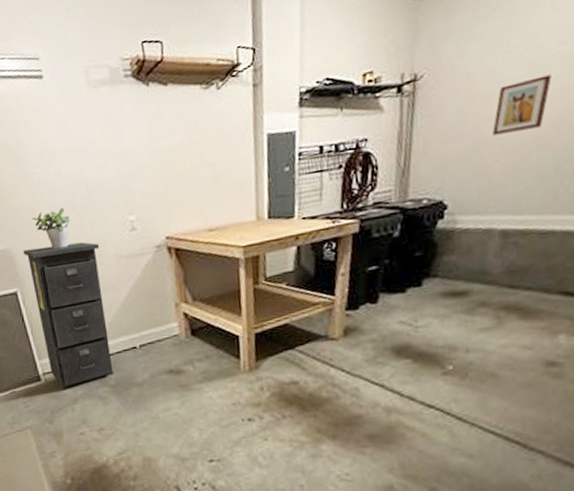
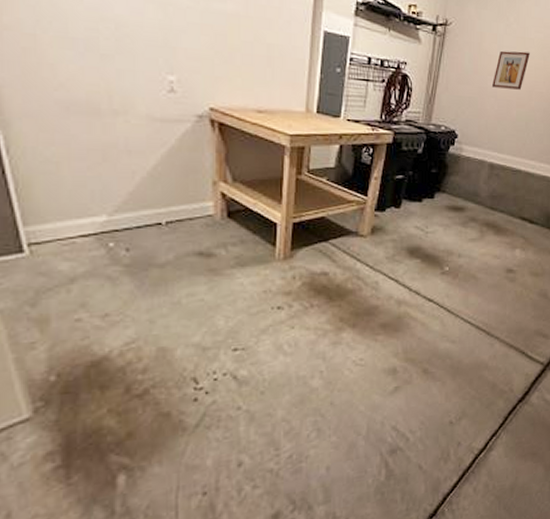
filing cabinet: present [23,242,114,389] -> none [13,83,130,265]
potted plant: present [32,207,71,249] -> none [33,41,90,93]

